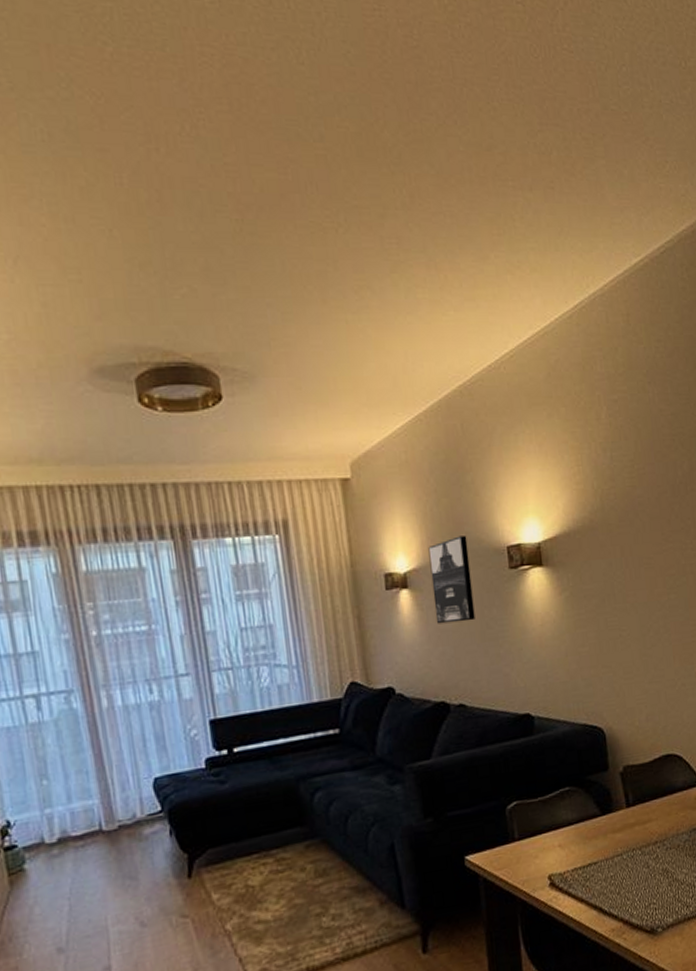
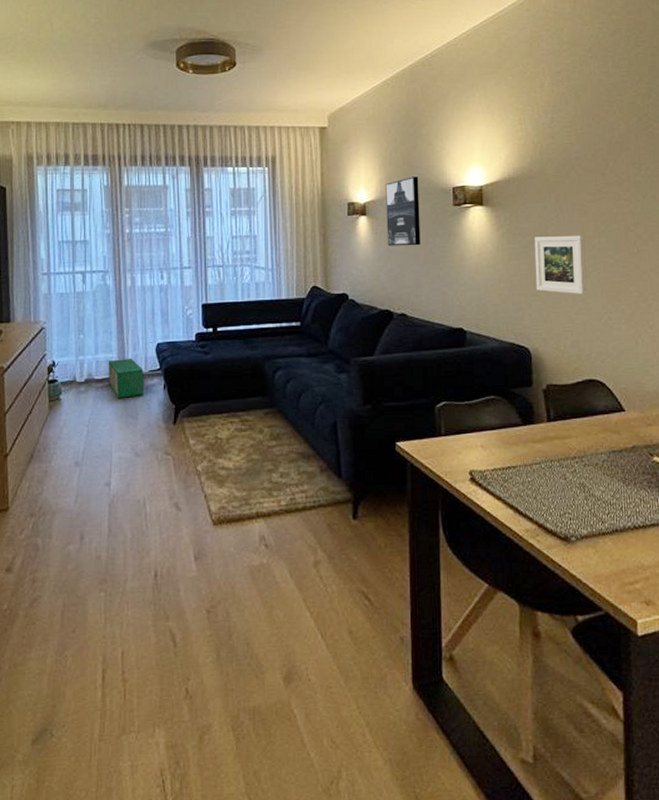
storage bin: none [87,801,143,858] -> present [108,358,143,399]
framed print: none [600,592,659,662] -> present [534,235,587,295]

